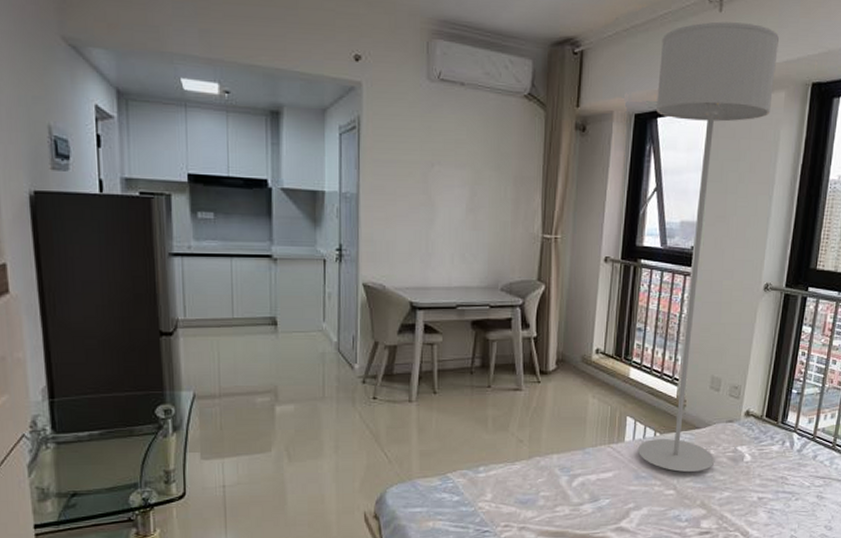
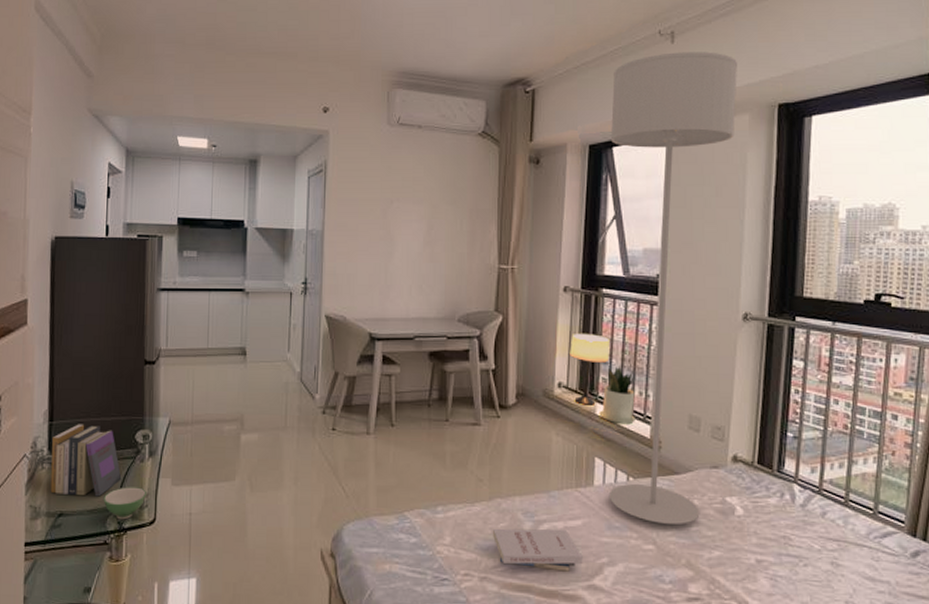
books: none [56,400,143,475] -> present [50,424,122,497]
bowl: none [123,463,174,496] -> present [103,487,148,520]
books: none [532,481,612,518] -> present [493,528,583,572]
table lamp: none [608,303,645,369] -> present [570,334,610,405]
planter: none [632,333,667,385] -> present [599,366,637,423]

